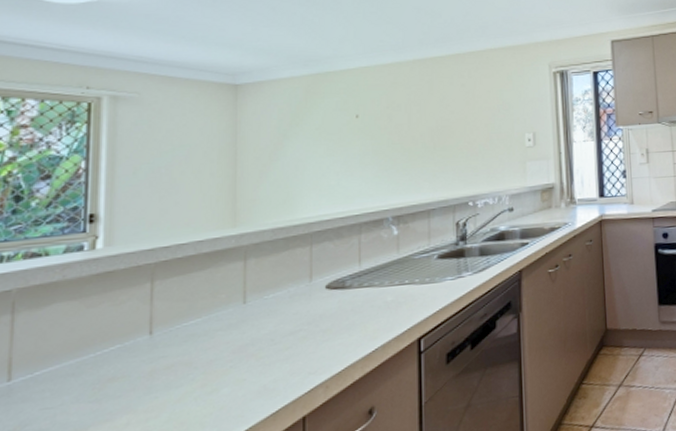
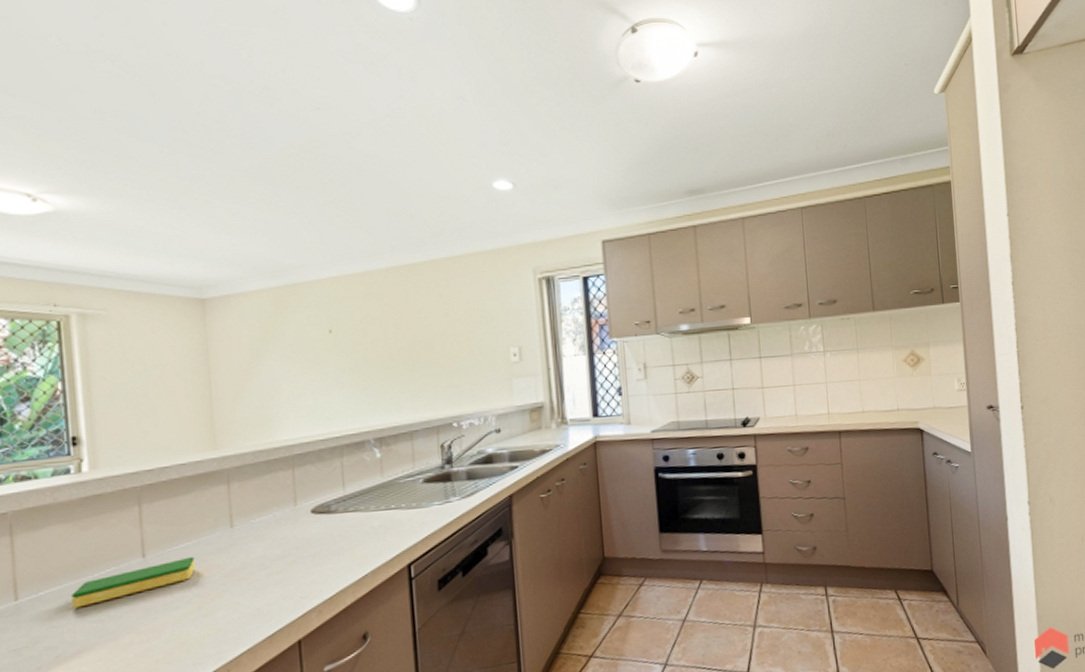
dish sponge: none [69,333,203,388] -> present [72,556,195,608]

